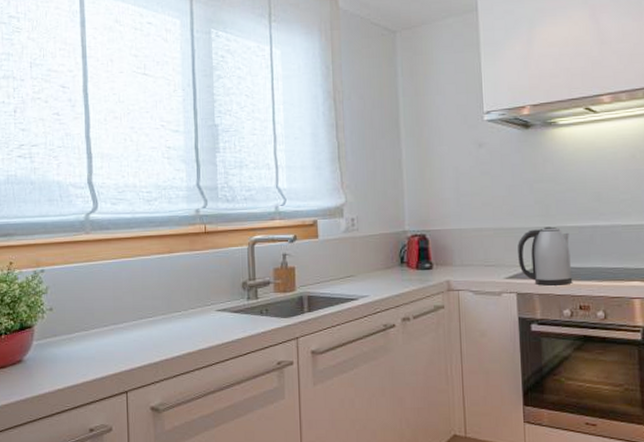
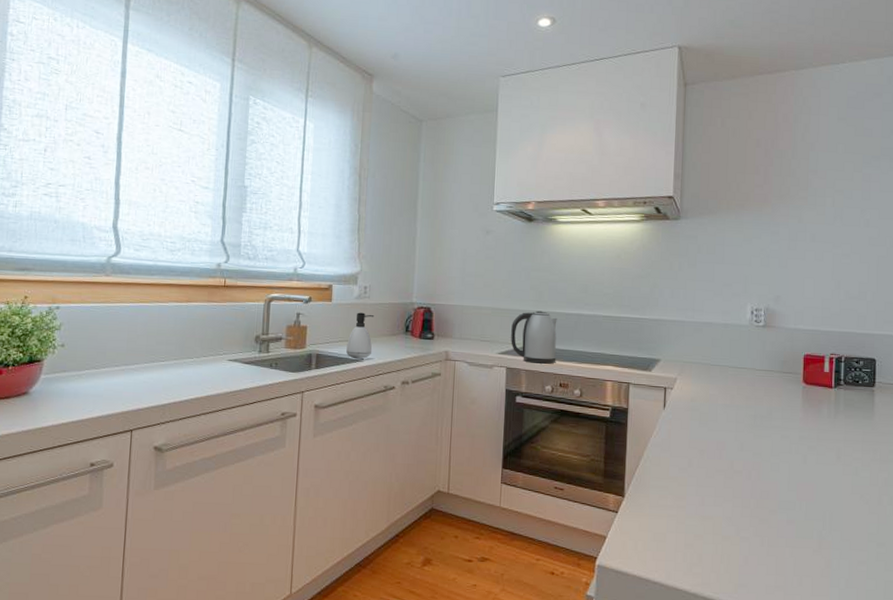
soap dispenser: none [339,247,367,298] -> present [346,312,375,360]

